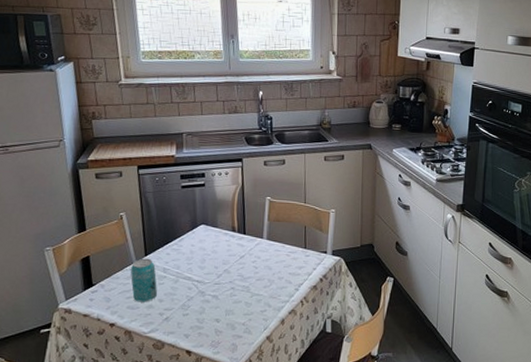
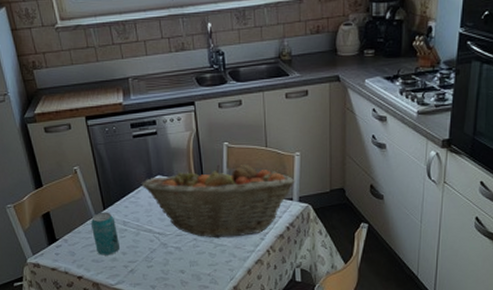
fruit basket: none [186,218,330,288] -> present [142,165,295,238]

